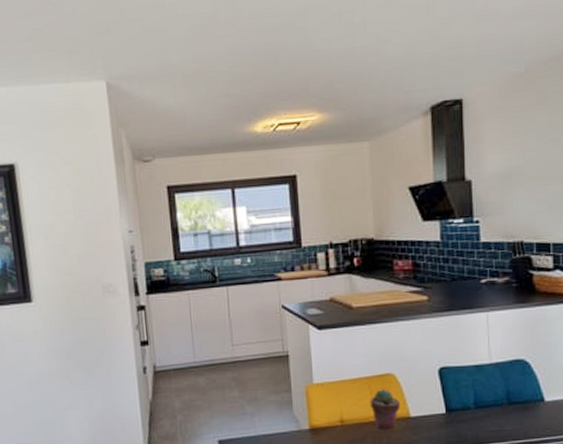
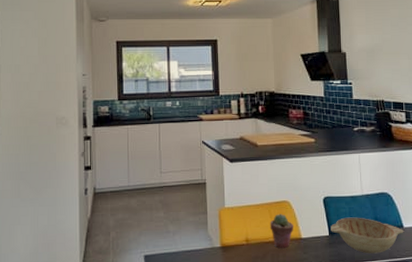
decorative bowl: none [448,390,545,434] -> present [331,217,404,254]

